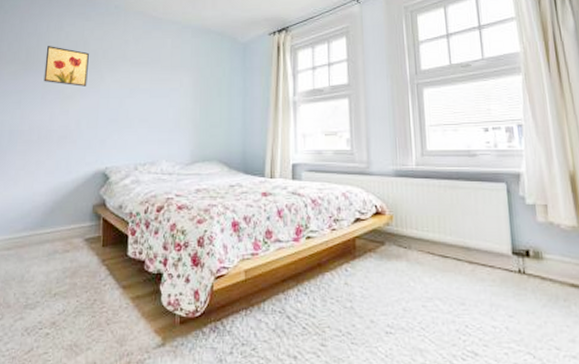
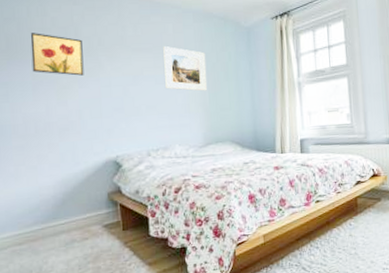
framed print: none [158,61,200,107] -> present [163,46,207,91]

